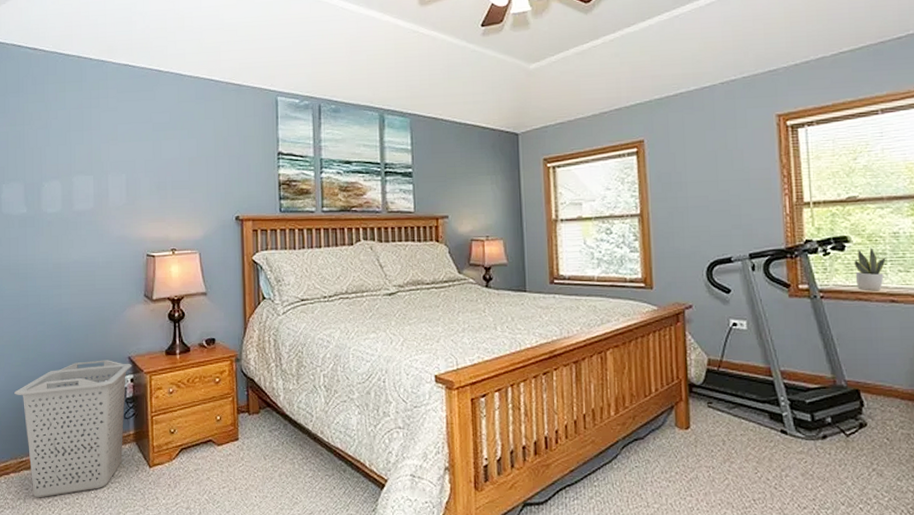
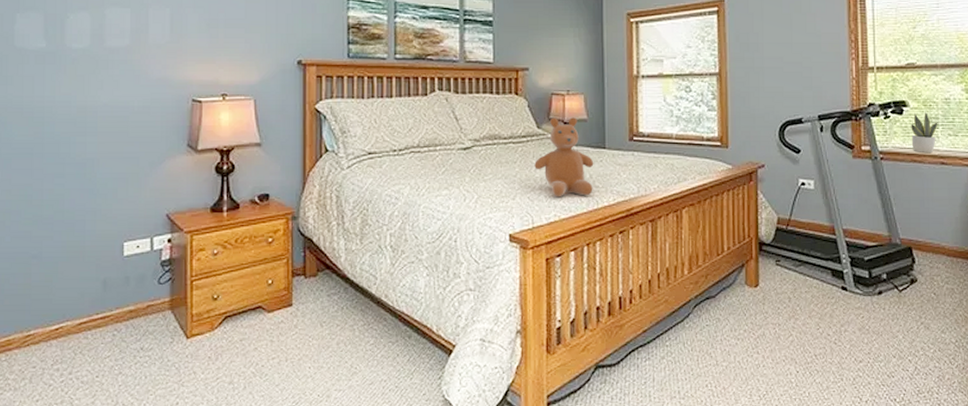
laundry basket: present [14,360,132,498] -> none [22,217,170,377]
teddy bear: none [457,262,515,340] -> present [534,117,594,198]

